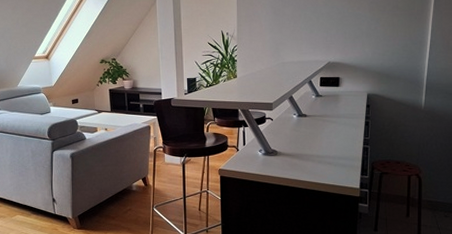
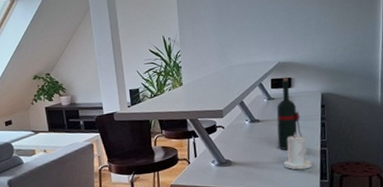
wine bottle: none [322,77,347,145] -> present [276,78,303,150]
candle: none [327,129,354,164] -> present [284,132,312,170]

